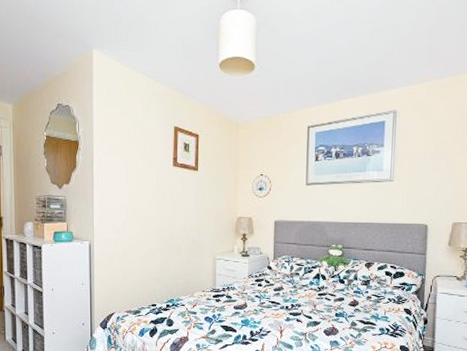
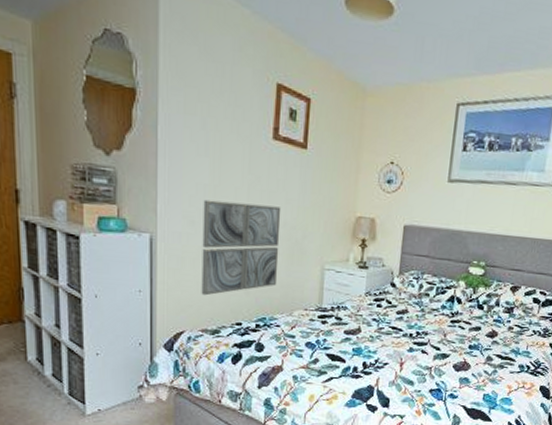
wall art: none [126,214,182,285] -> present [201,199,281,296]

